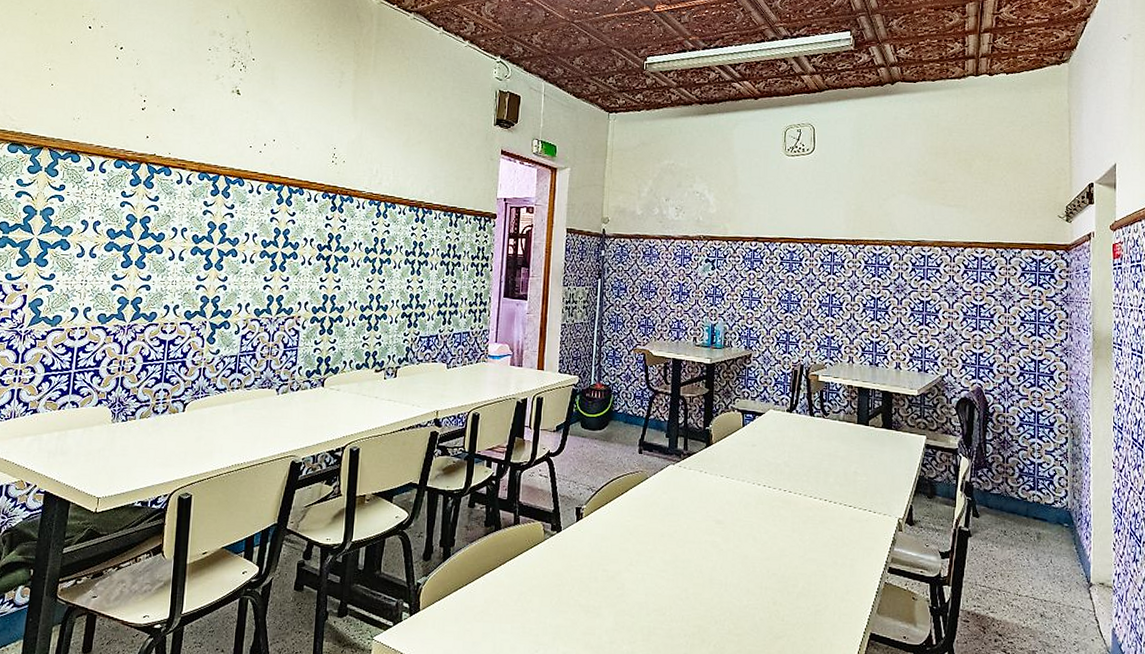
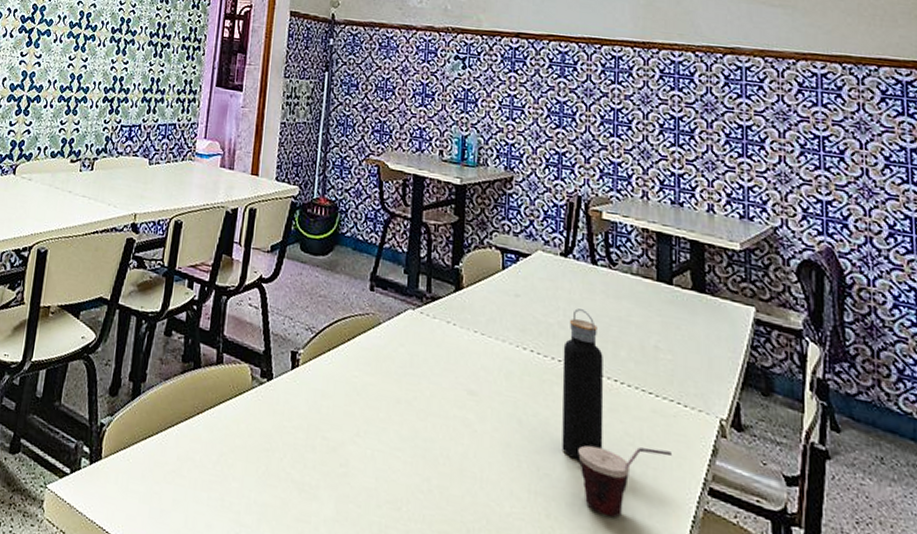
water bottle: none [785,450,817,561] -> present [562,308,604,461]
cup: none [797,545,864,598] -> present [578,445,671,518]

